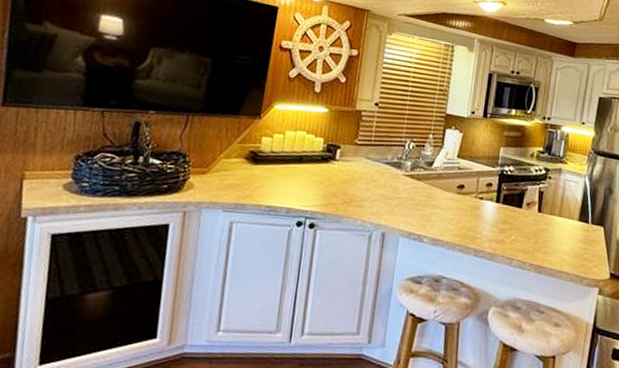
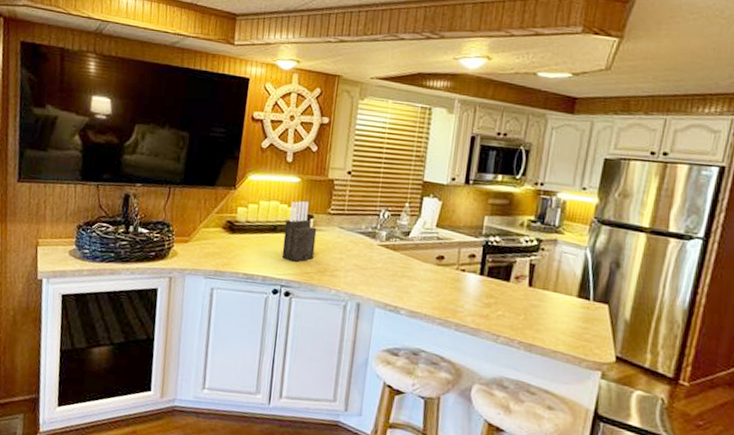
knife block: none [307,131,344,193] -> present [281,201,317,262]

